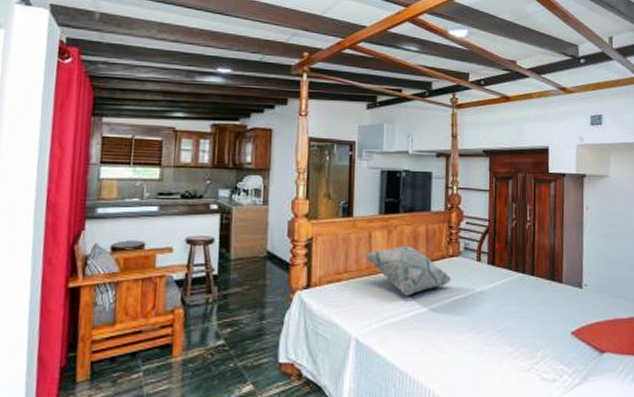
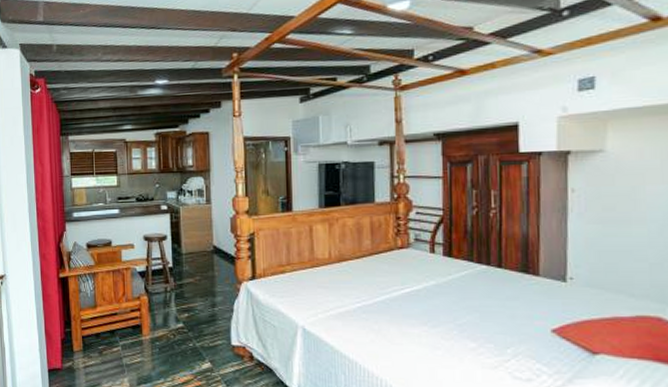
decorative pillow: present [362,245,452,296] -> none [304,238,402,287]

